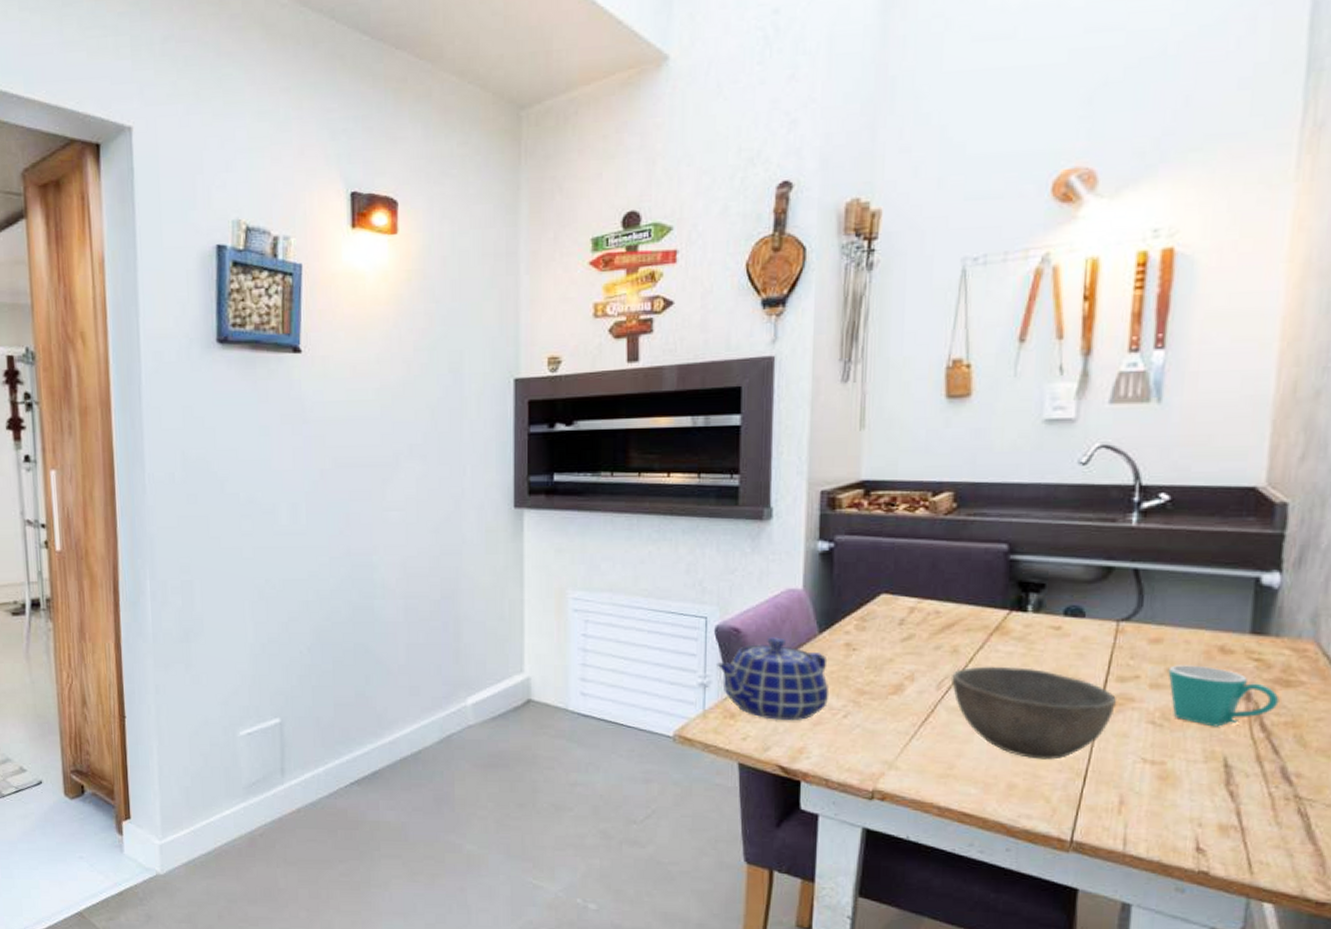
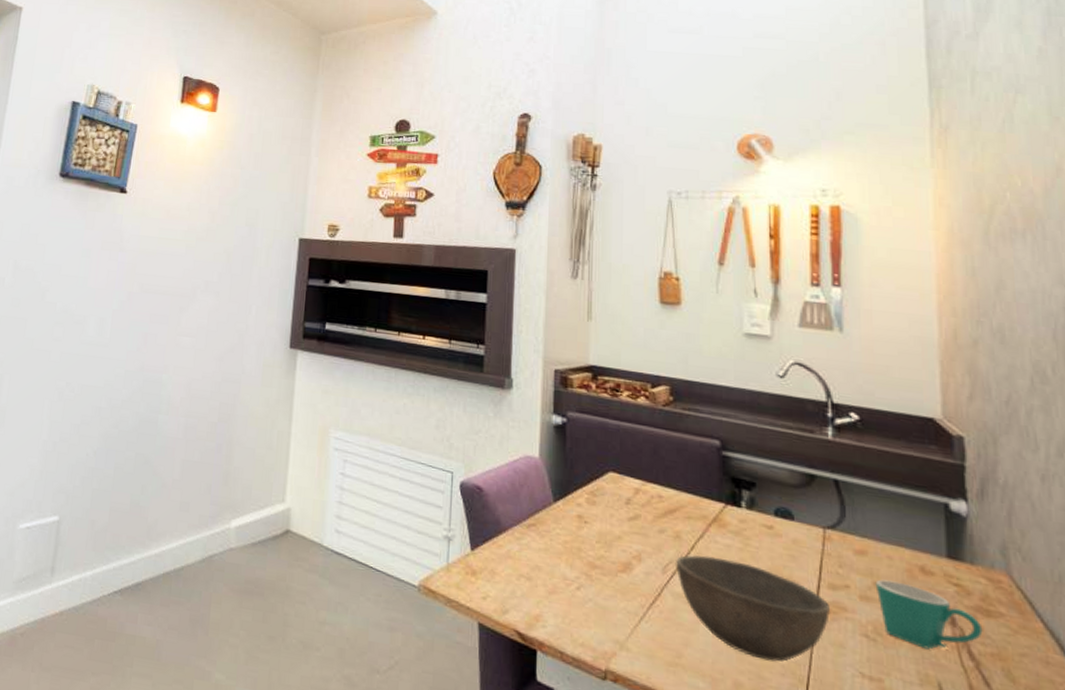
teapot: present [717,637,830,721] -> none [461,499,564,587]

